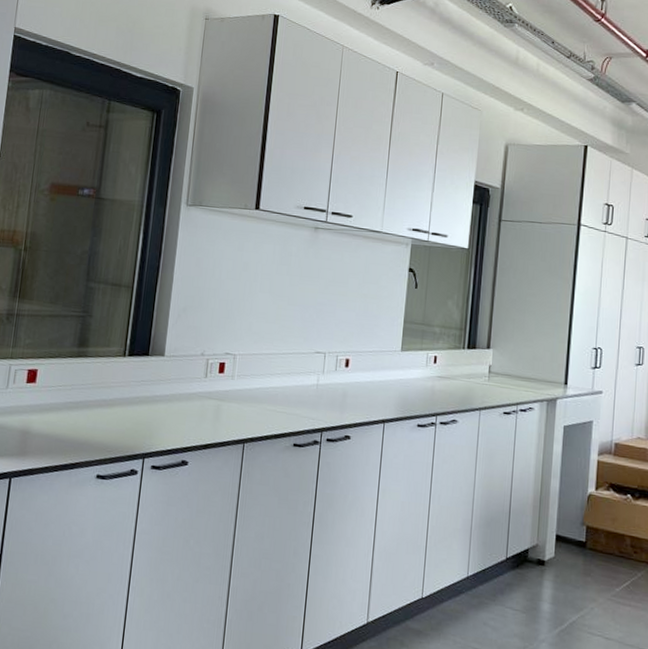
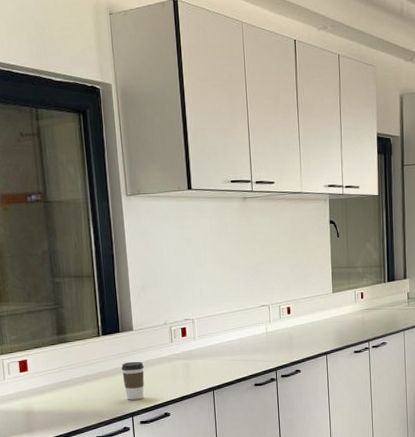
coffee cup: none [141,391,169,439] -> present [121,361,144,400]

